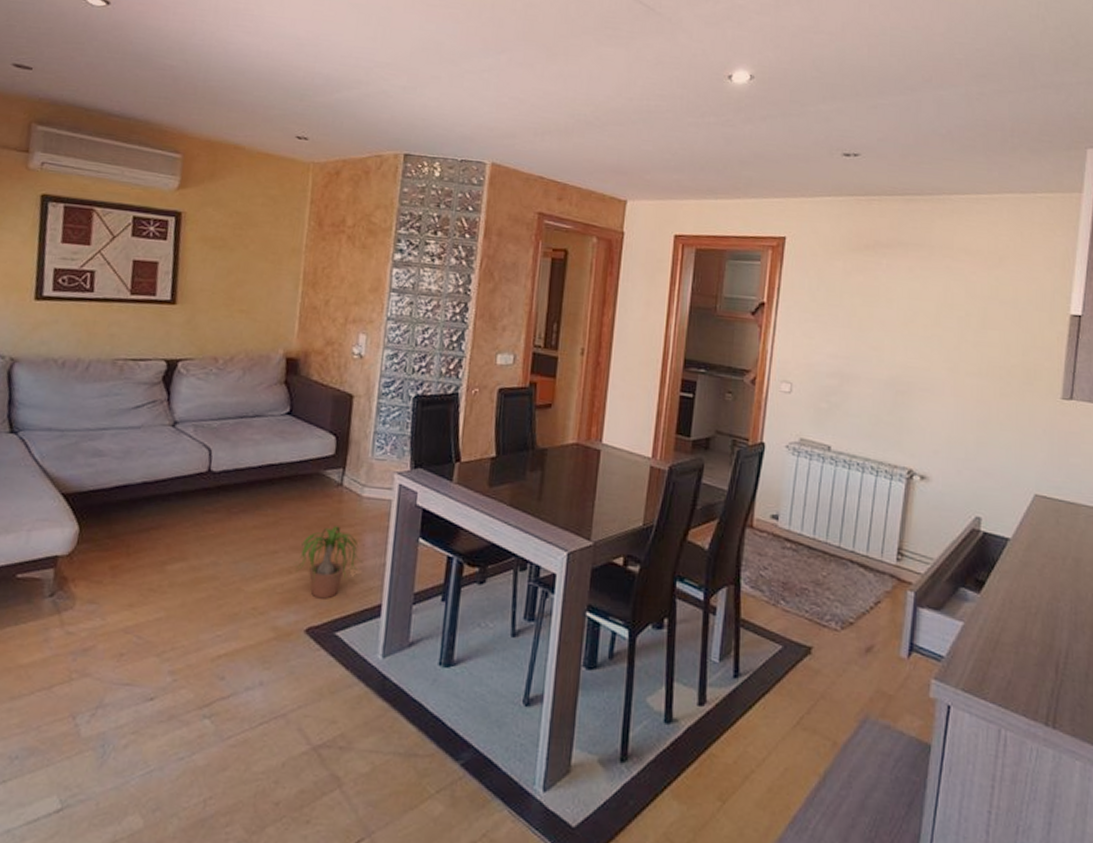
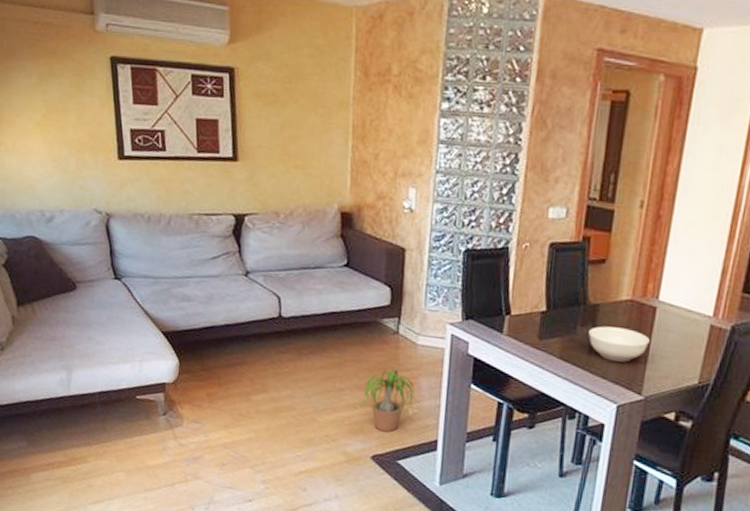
bowl: none [537,470,596,507] -> present [588,326,650,363]

